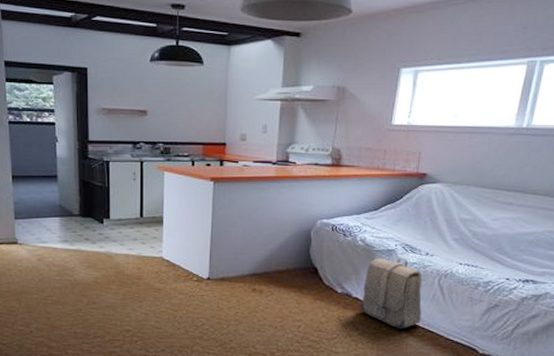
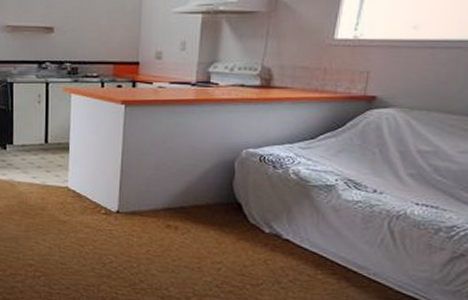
backpack: present [360,258,422,329] -> none [291,194,367,278]

